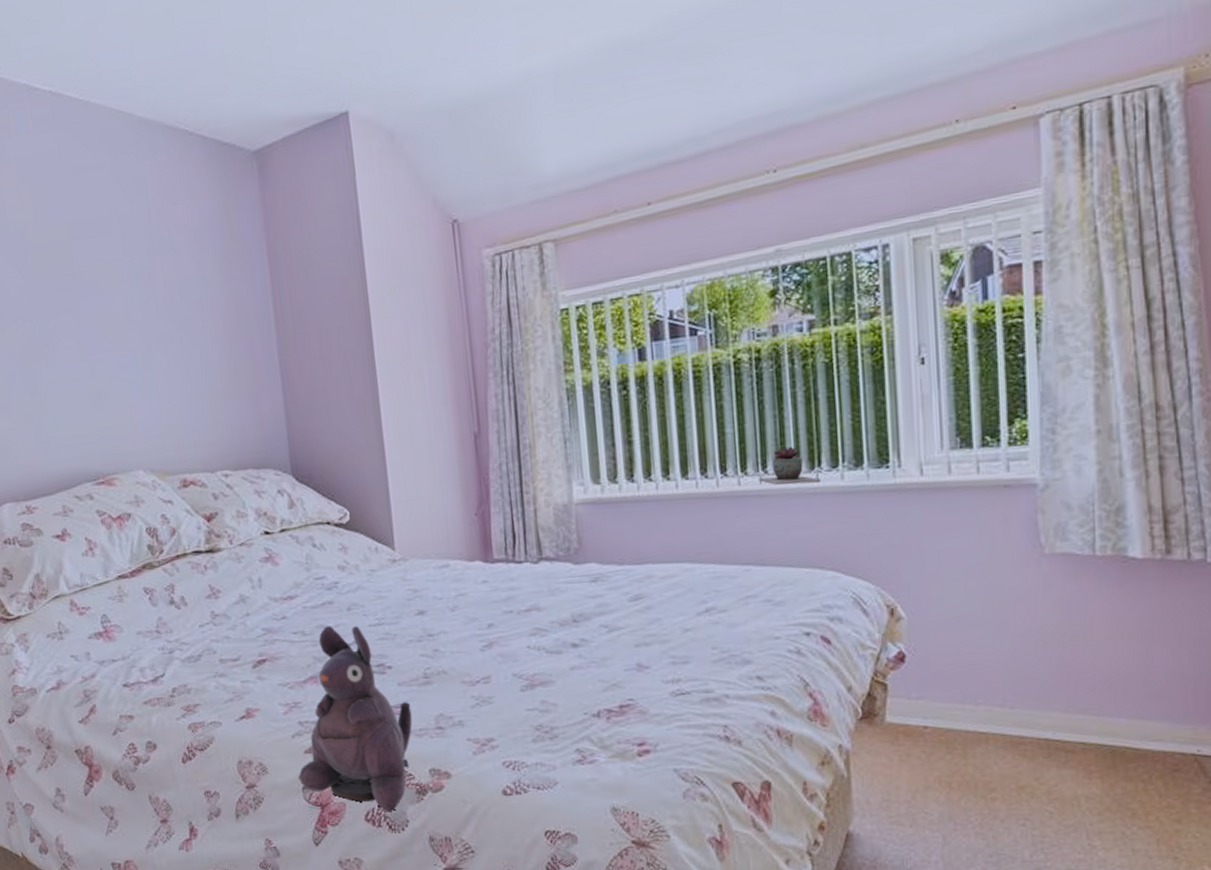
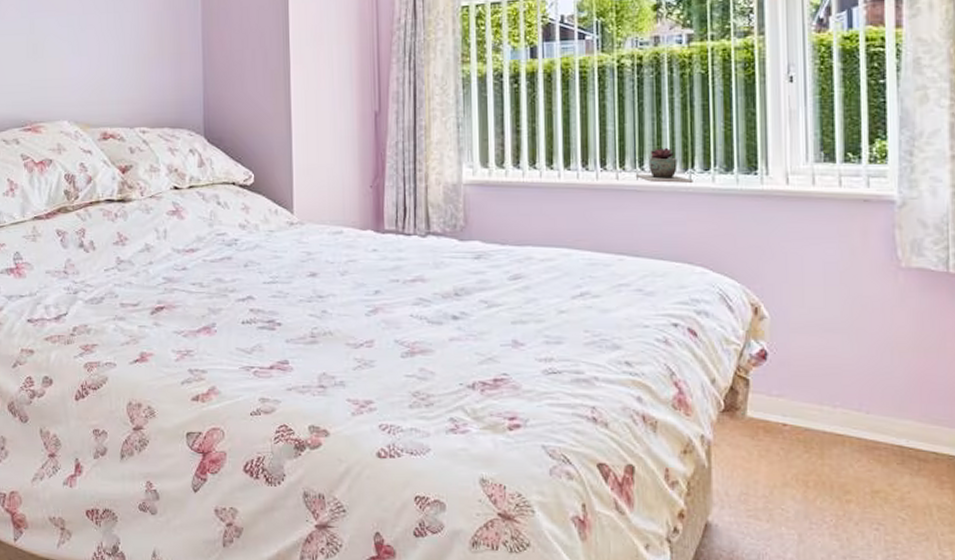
plush toy: present [298,626,413,814] -> none [184,280,297,466]

